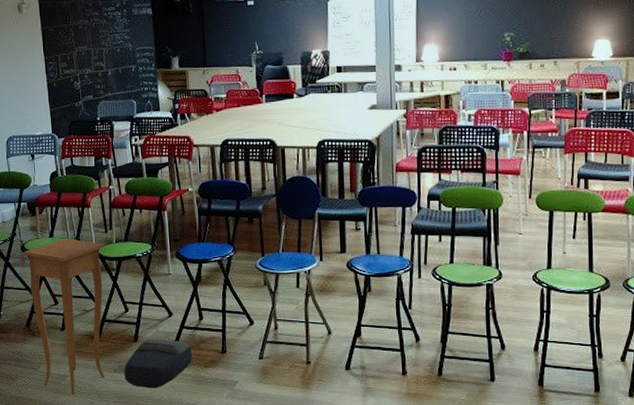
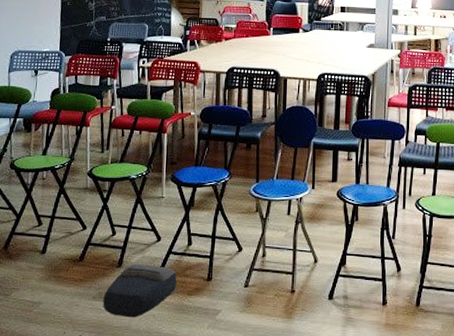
side table: present [23,238,105,395] -> none [11,157,99,325]

